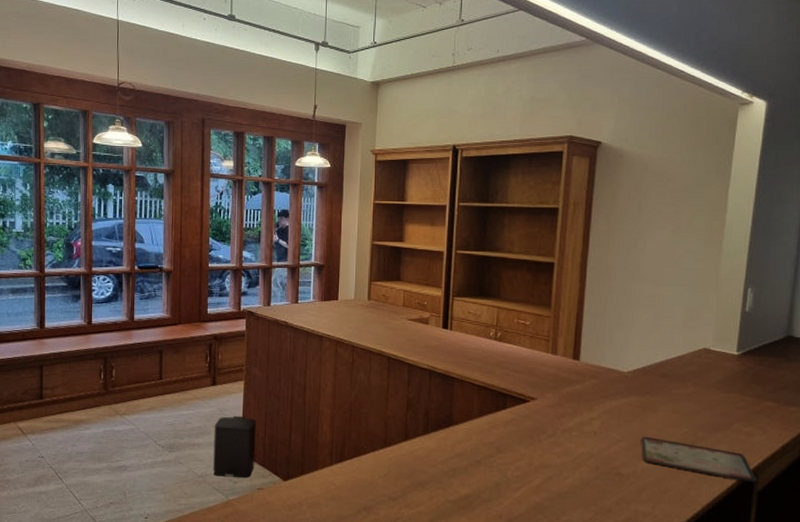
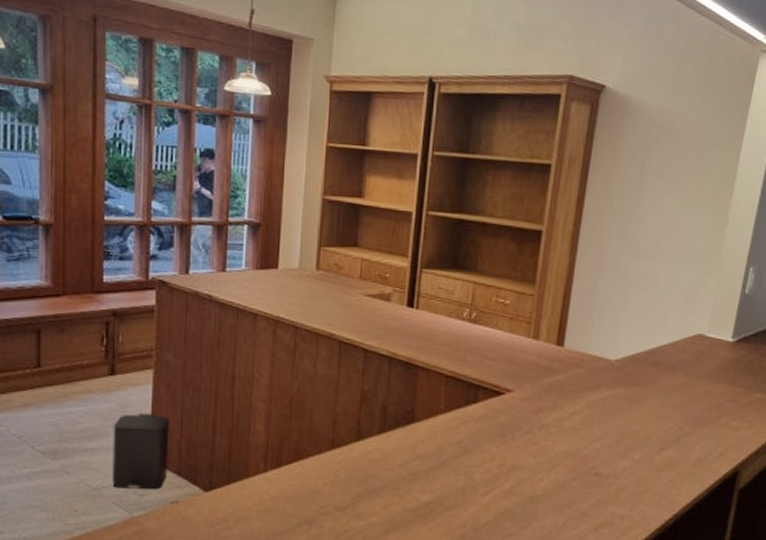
tablet: present [641,436,757,483] -> none [624,432,740,480]

